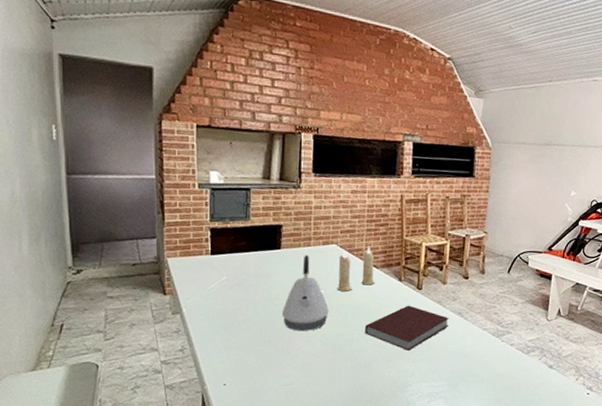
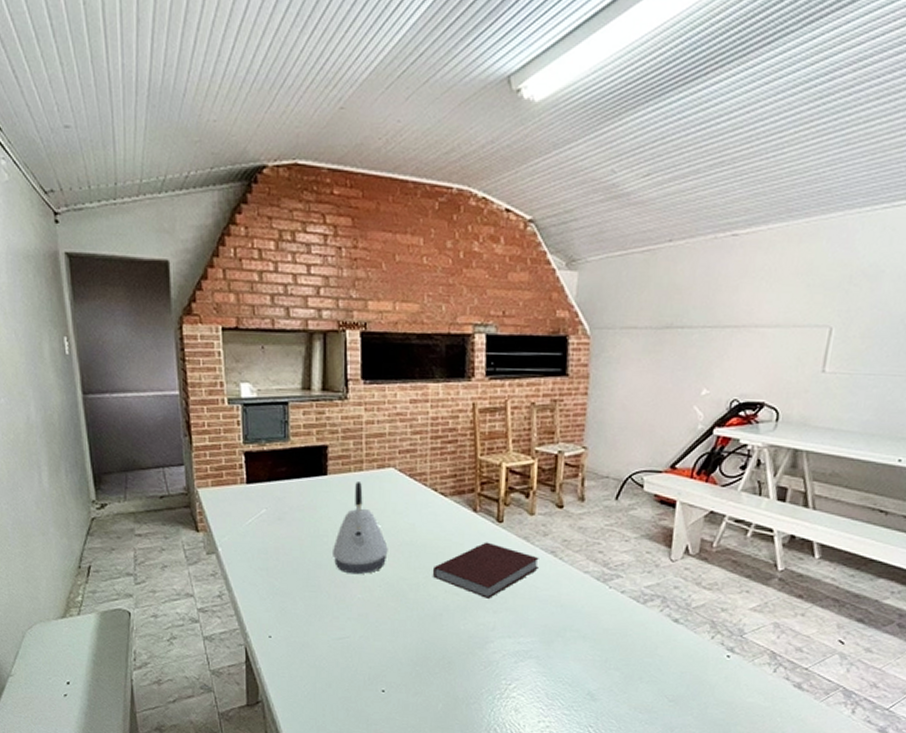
candle: present [337,246,375,292] -> none [396,468,444,526]

